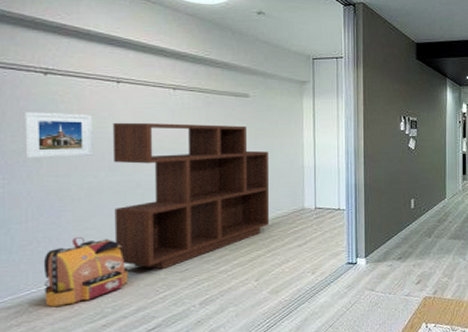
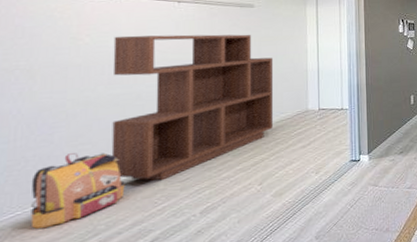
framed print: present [23,112,94,159] -> none [16,29,93,77]

